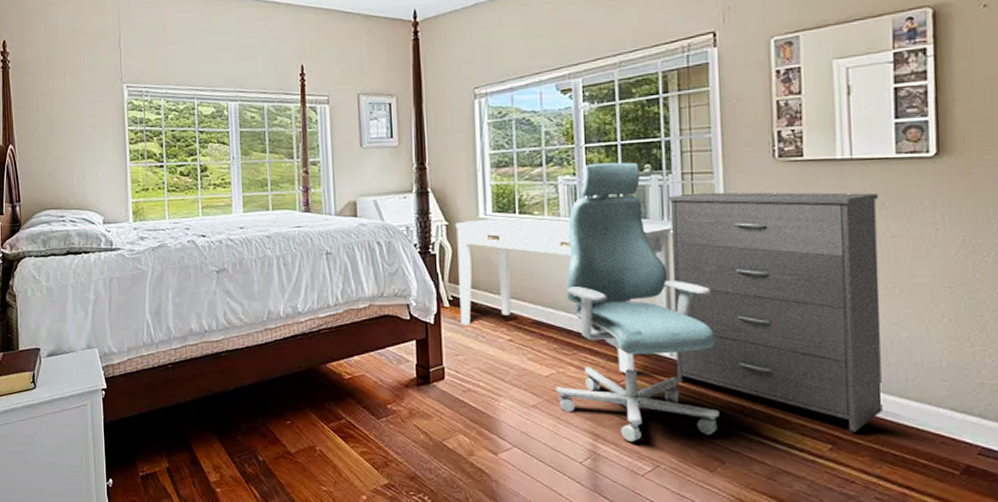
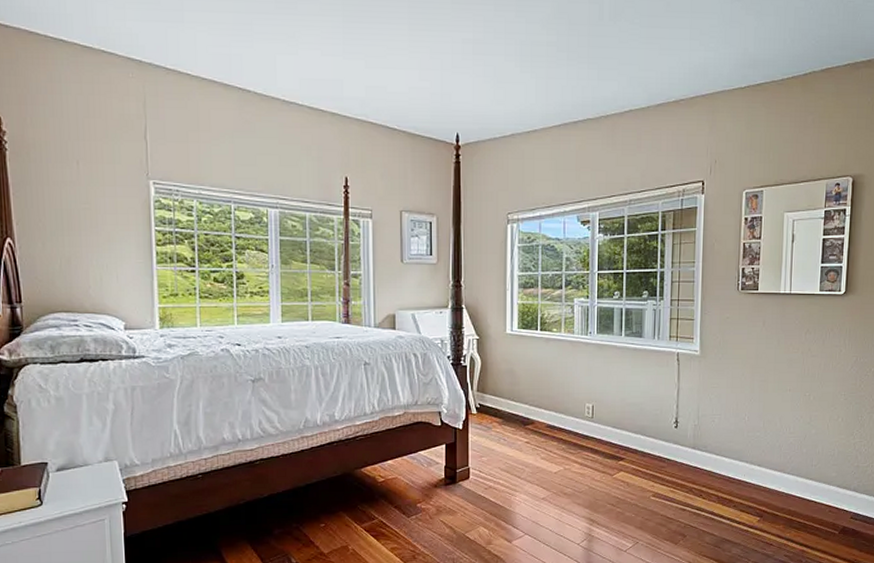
desk: present [455,217,675,373] -> none [485,333,660,468]
office chair: present [555,162,720,443] -> none [562,288,687,525]
dresser: present [668,192,883,432] -> none [656,317,806,507]

